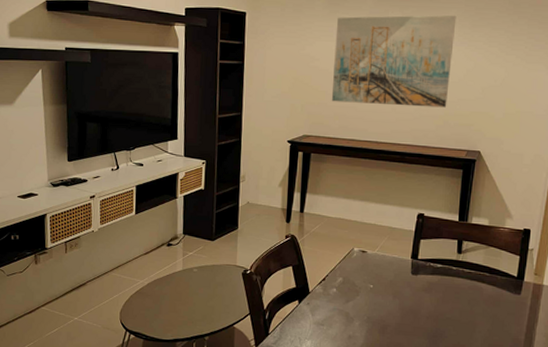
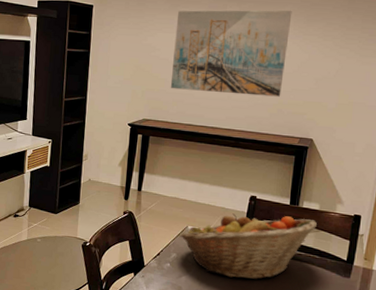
fruit basket: none [346,233,486,301] -> present [180,213,317,279]

